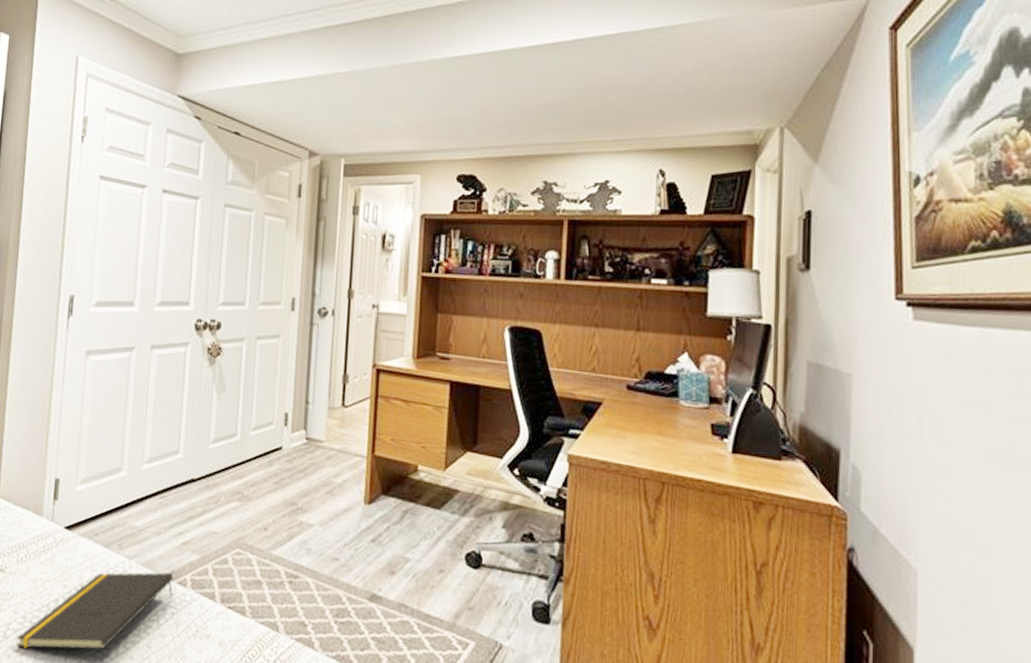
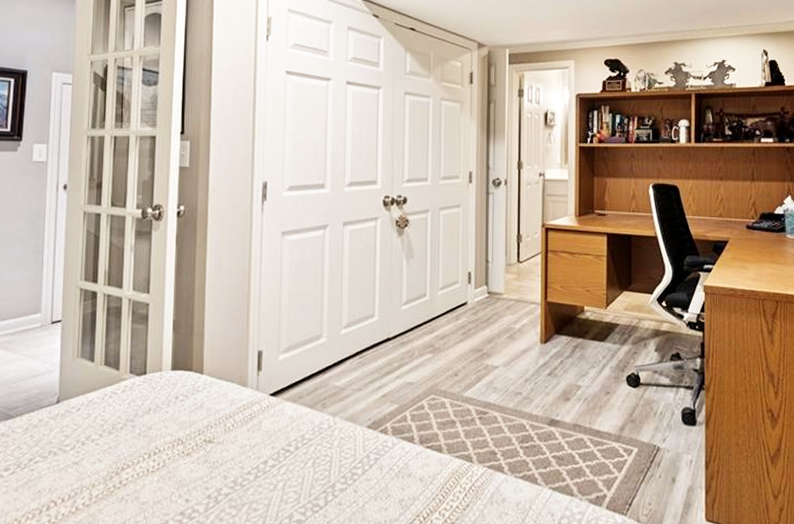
notepad: present [16,572,174,650] -> none [227,423,375,510]

